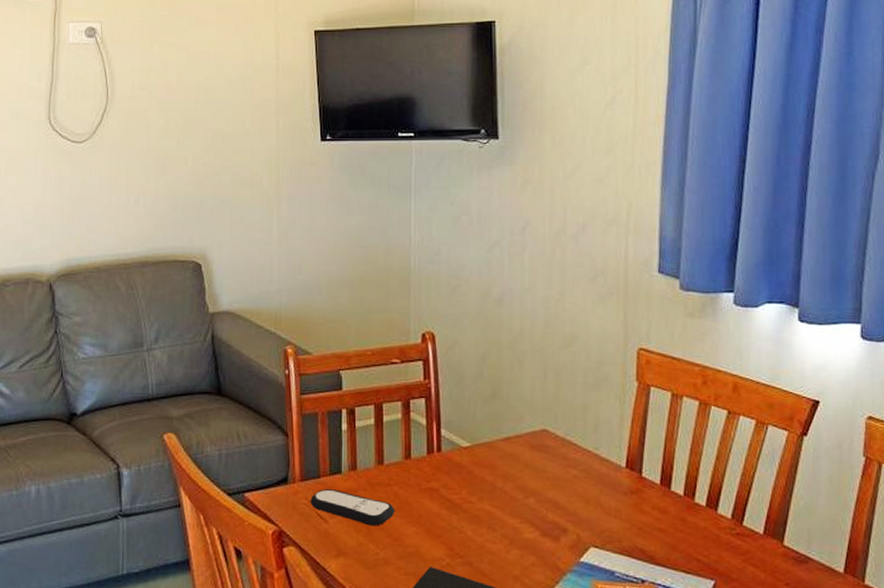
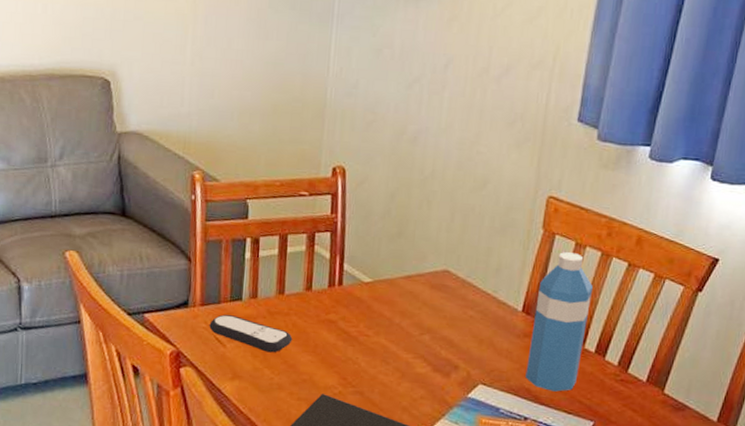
water bottle: none [637,404,695,550] -> present [525,252,593,392]

